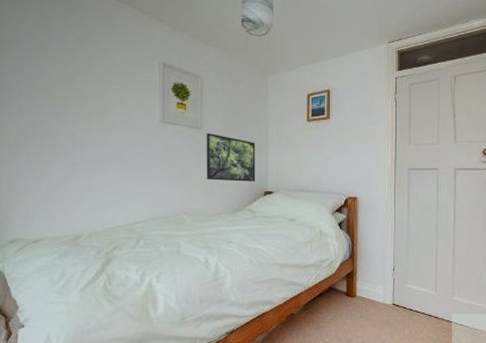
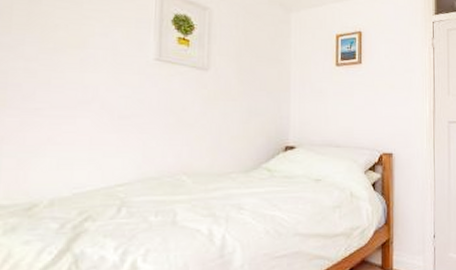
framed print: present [206,133,256,182] -> none [212,76,275,135]

